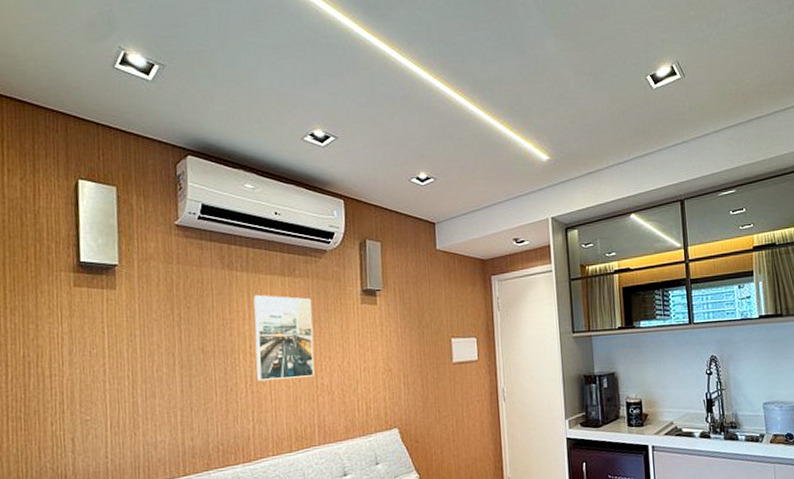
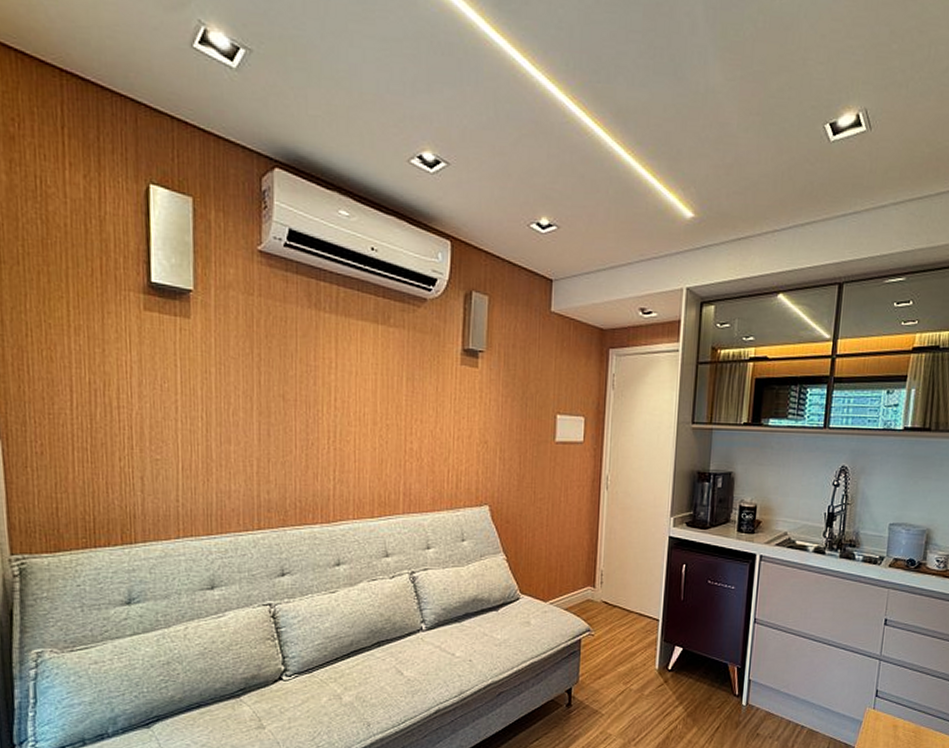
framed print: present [253,294,314,381] -> none [340,341,406,440]

